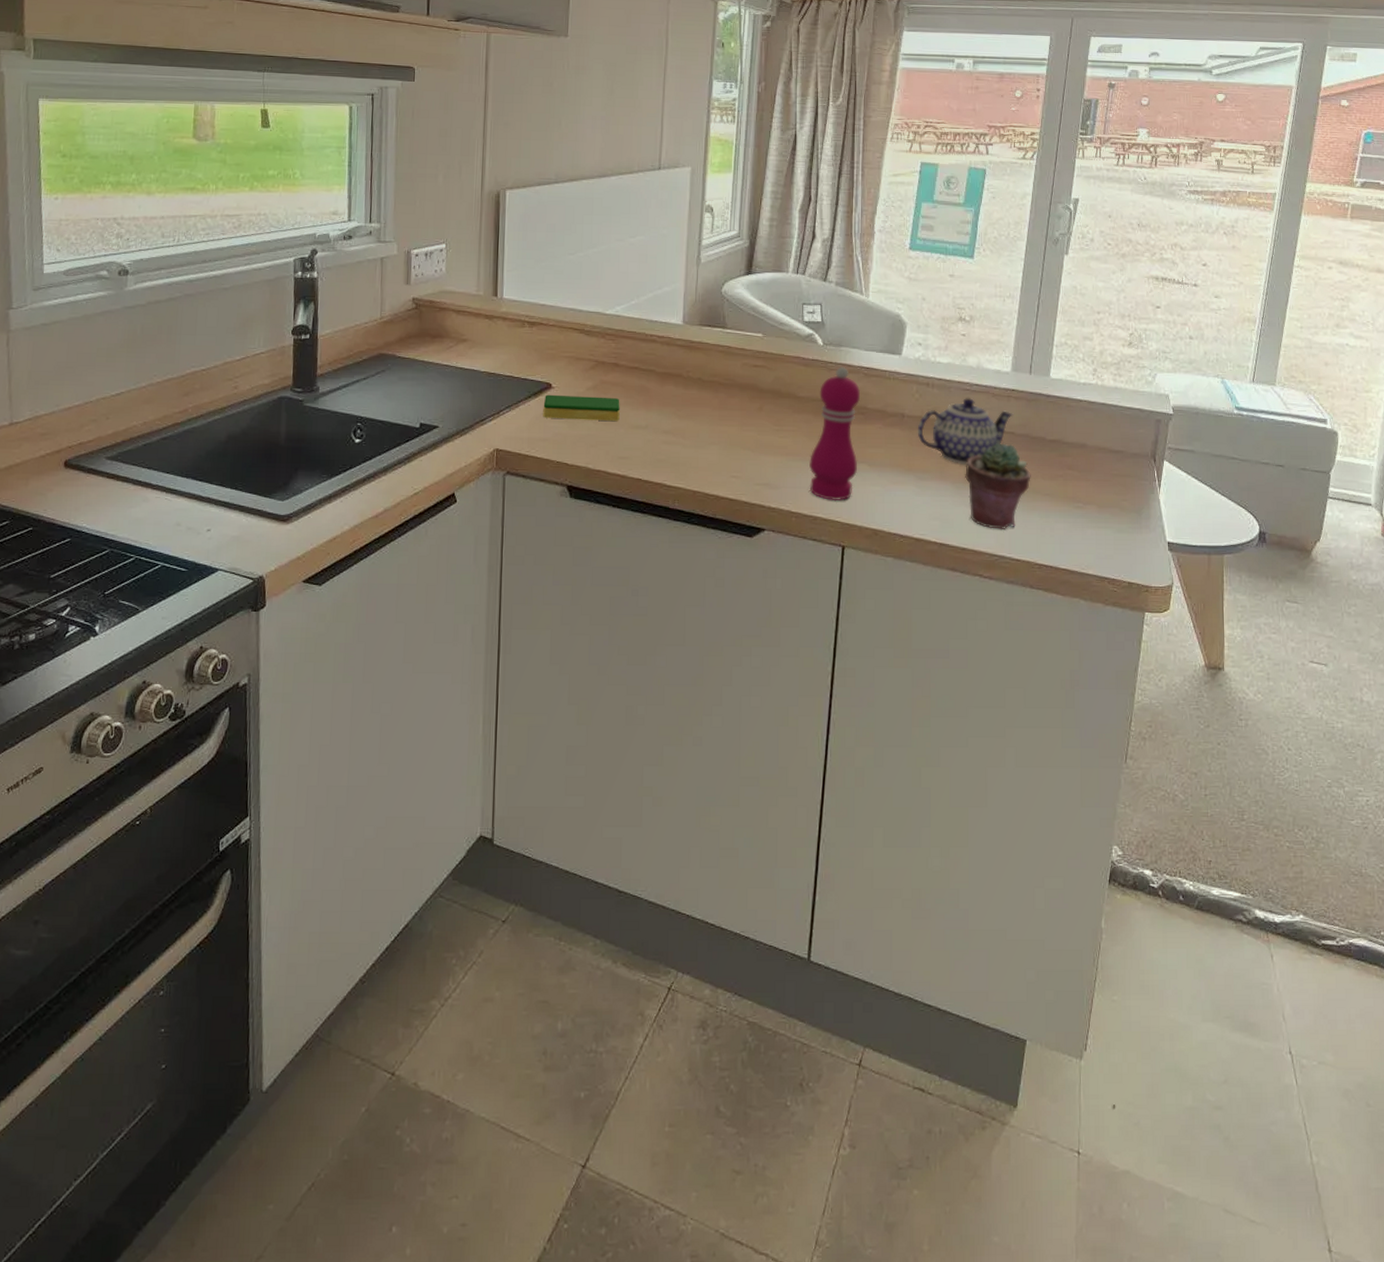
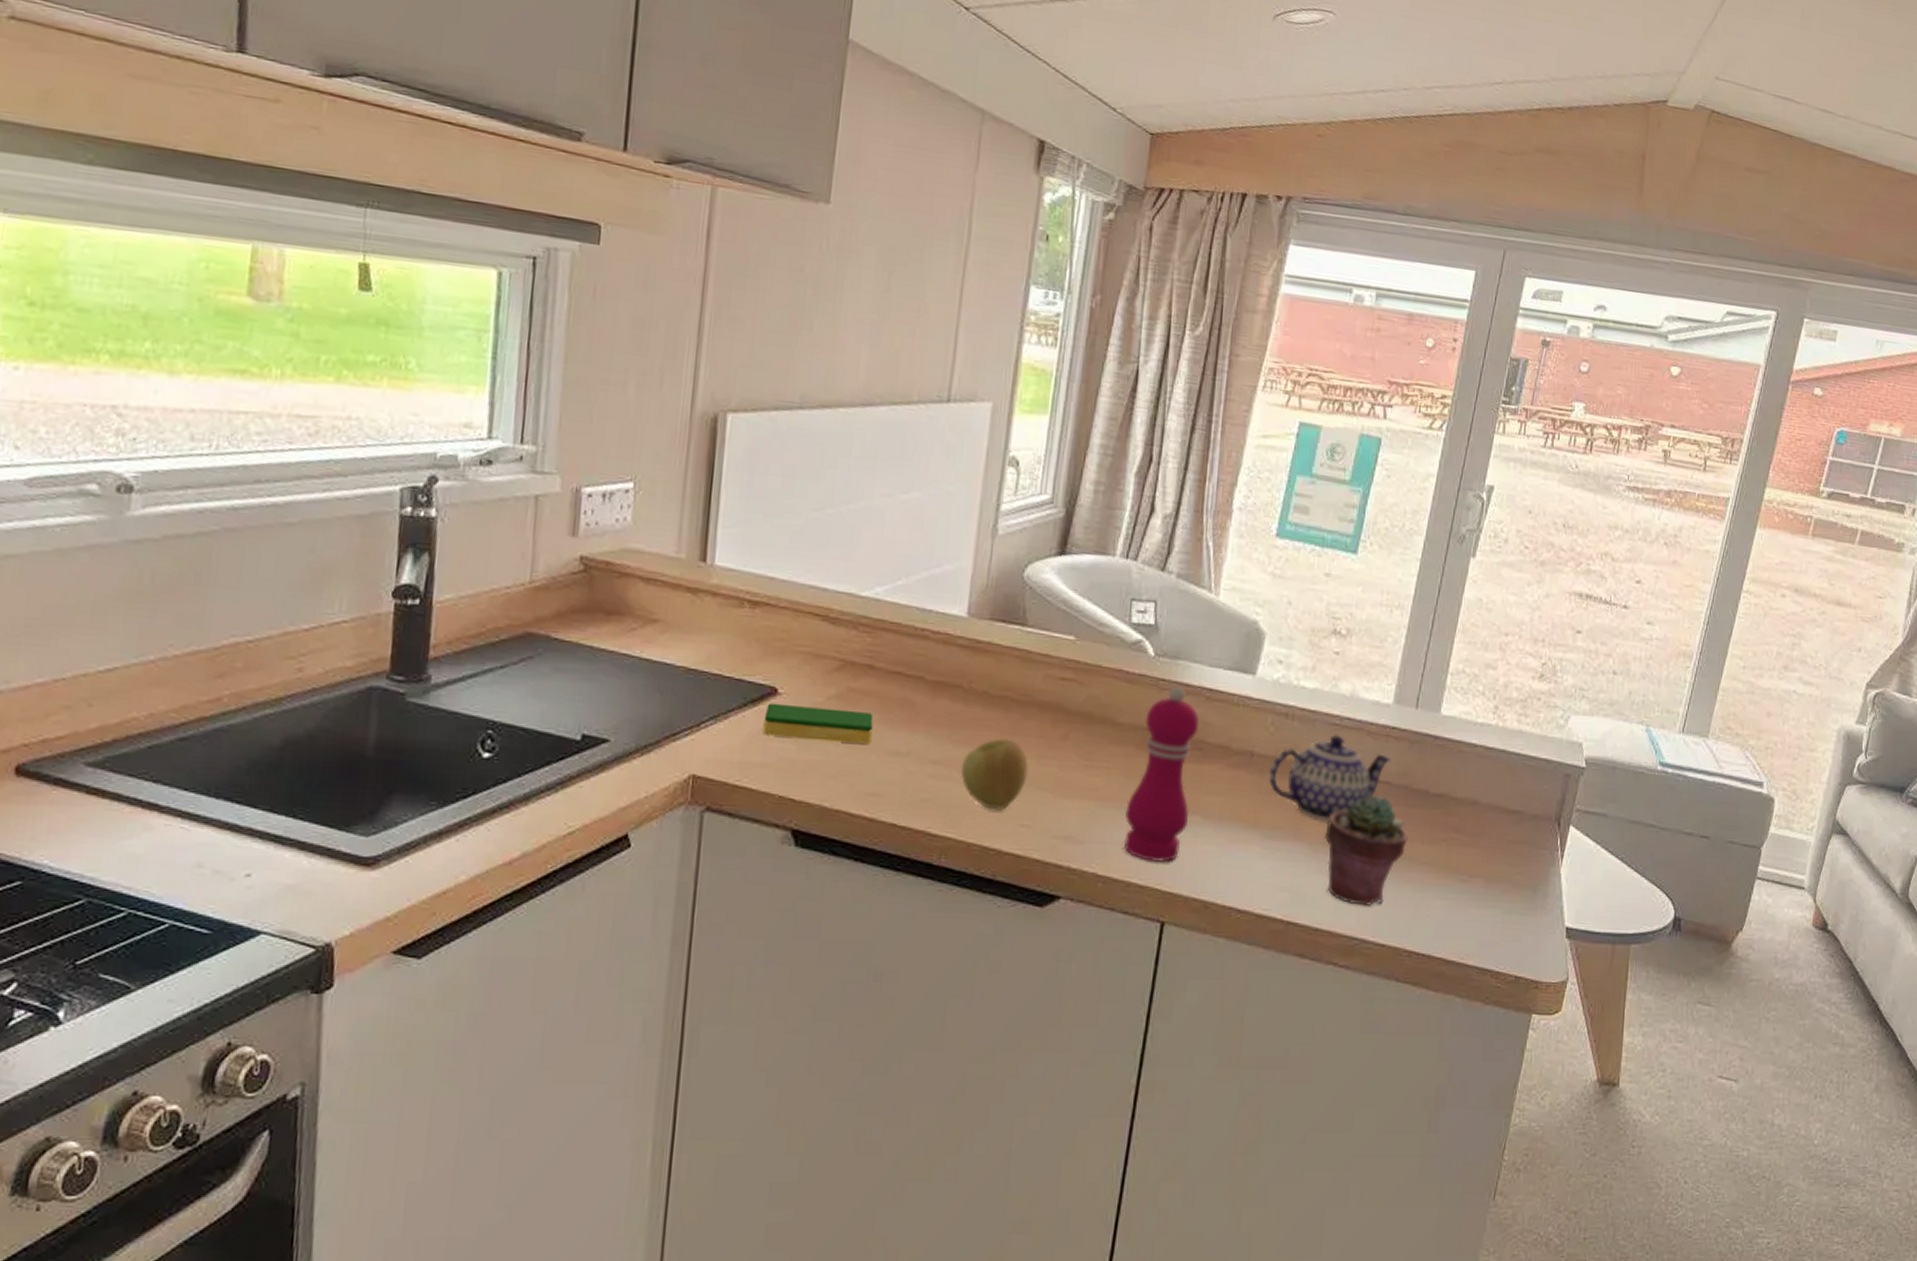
apple: none [685,412,734,466] -> present [960,738,1028,810]

